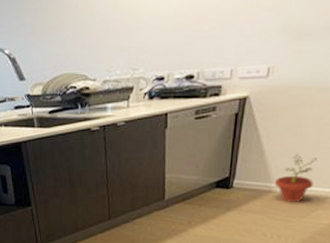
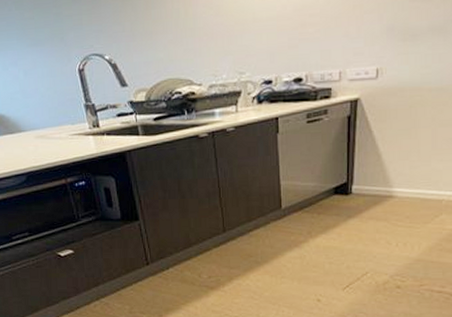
potted plant: present [274,153,318,202] -> none [394,155,436,207]

